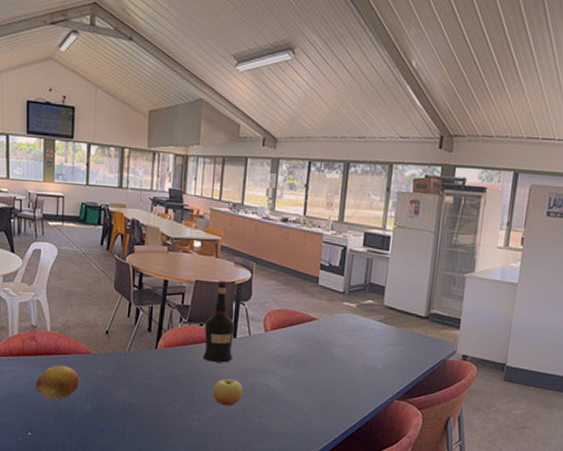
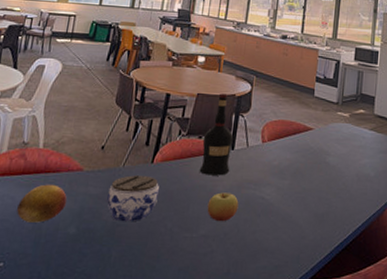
jar: none [117,360,166,403] -> present [107,175,160,222]

